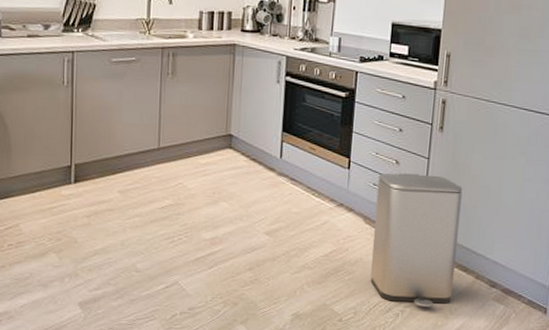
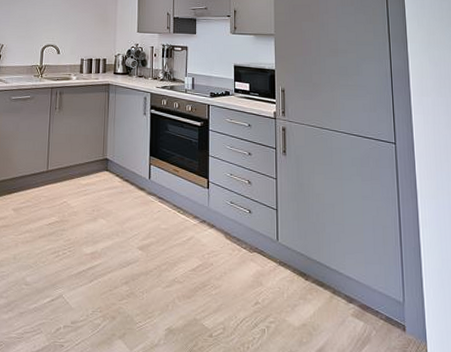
pedal bin: present [370,173,463,307] -> none [234,192,313,323]

